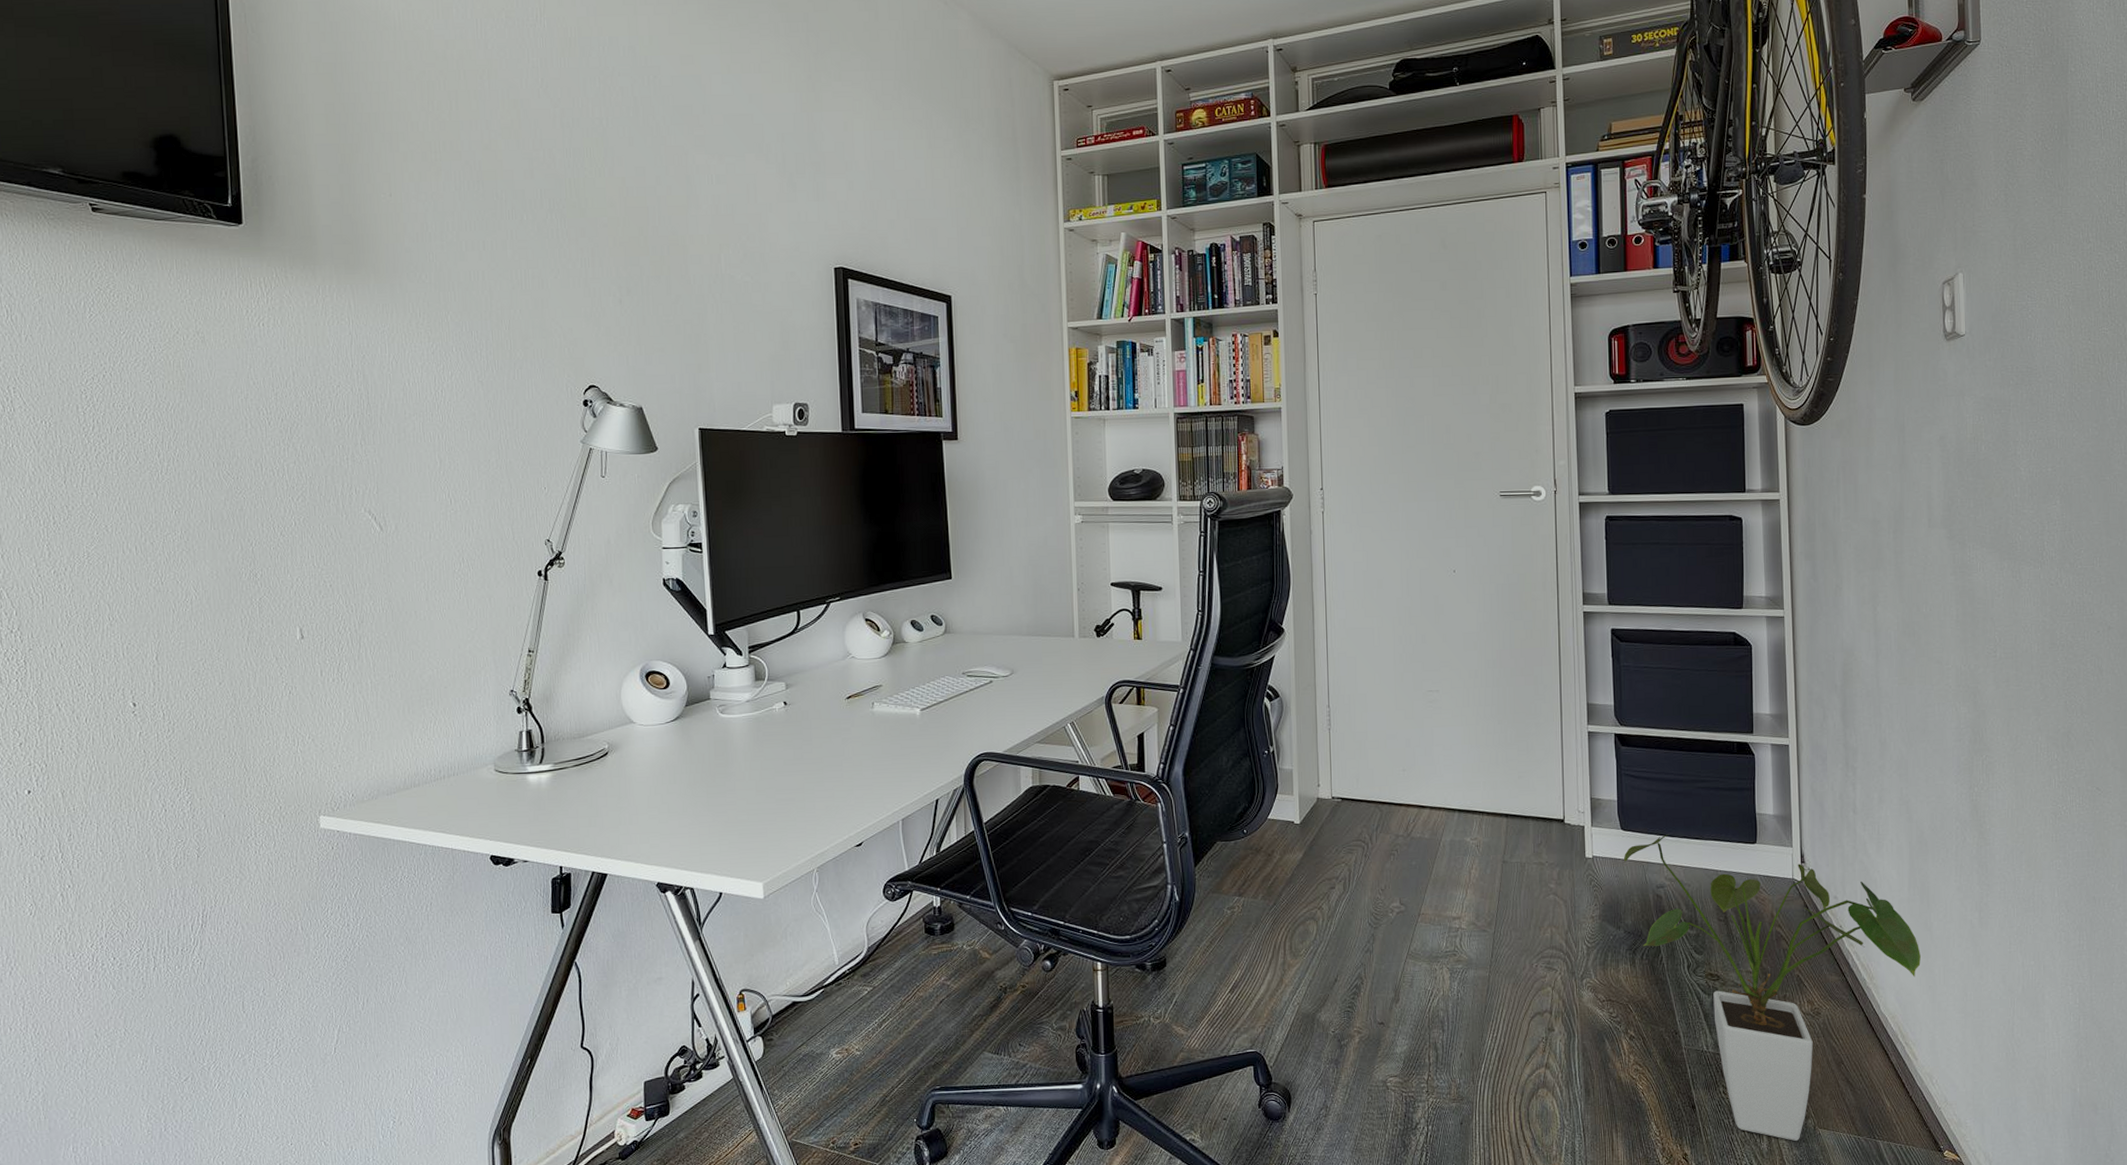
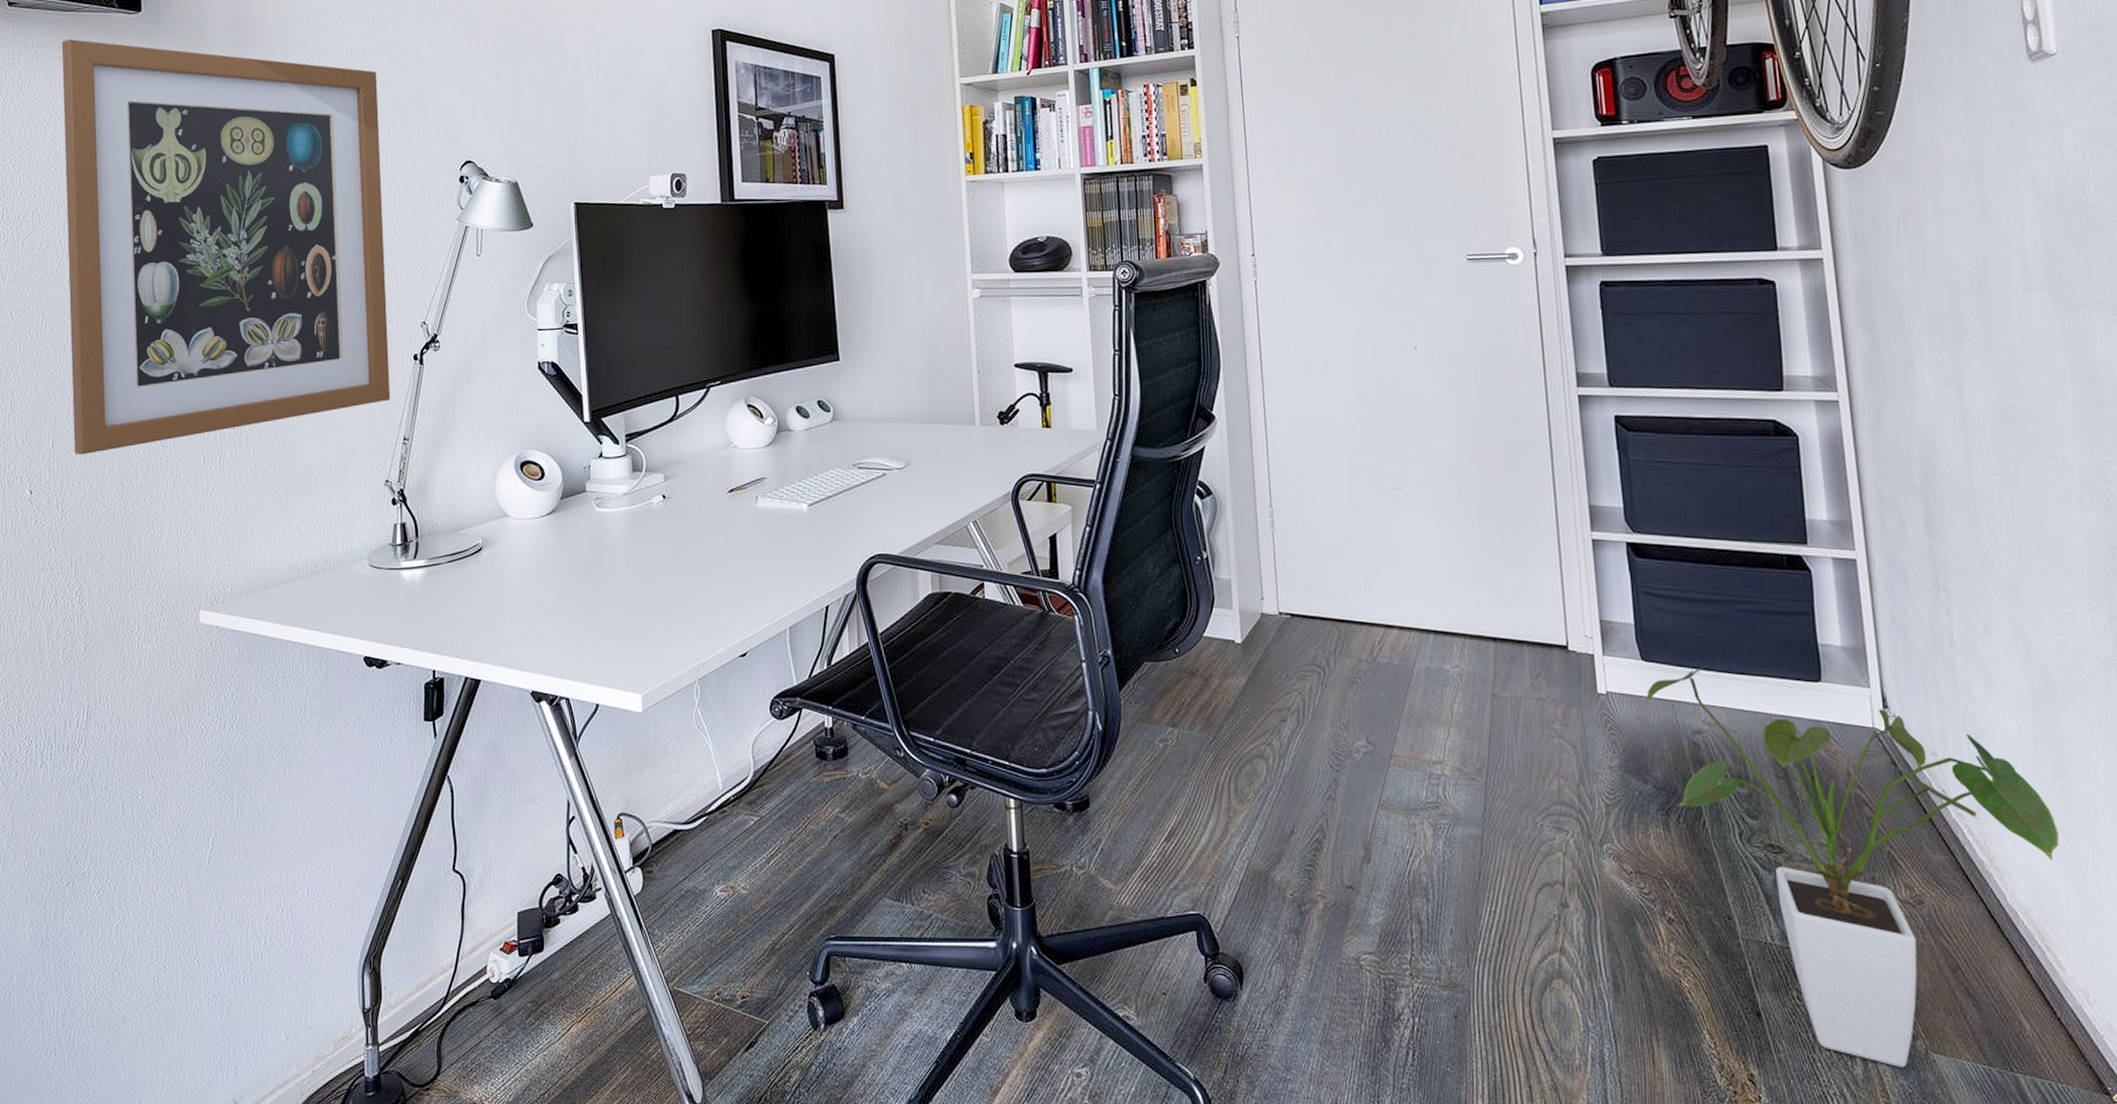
wall art: none [154,248,515,668] -> present [61,38,391,455]

